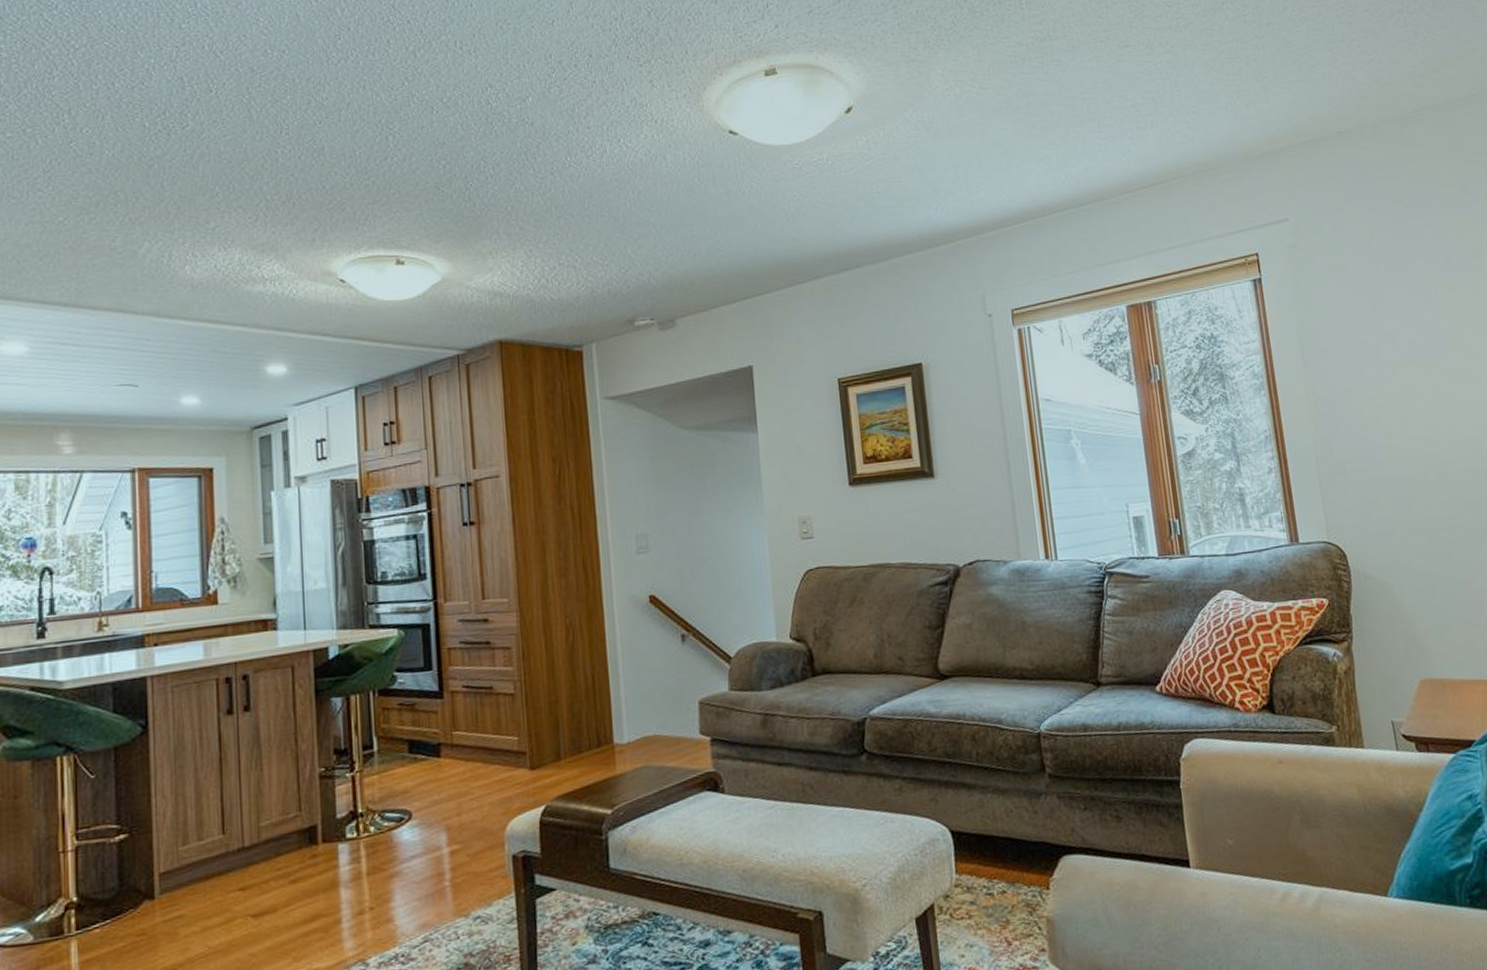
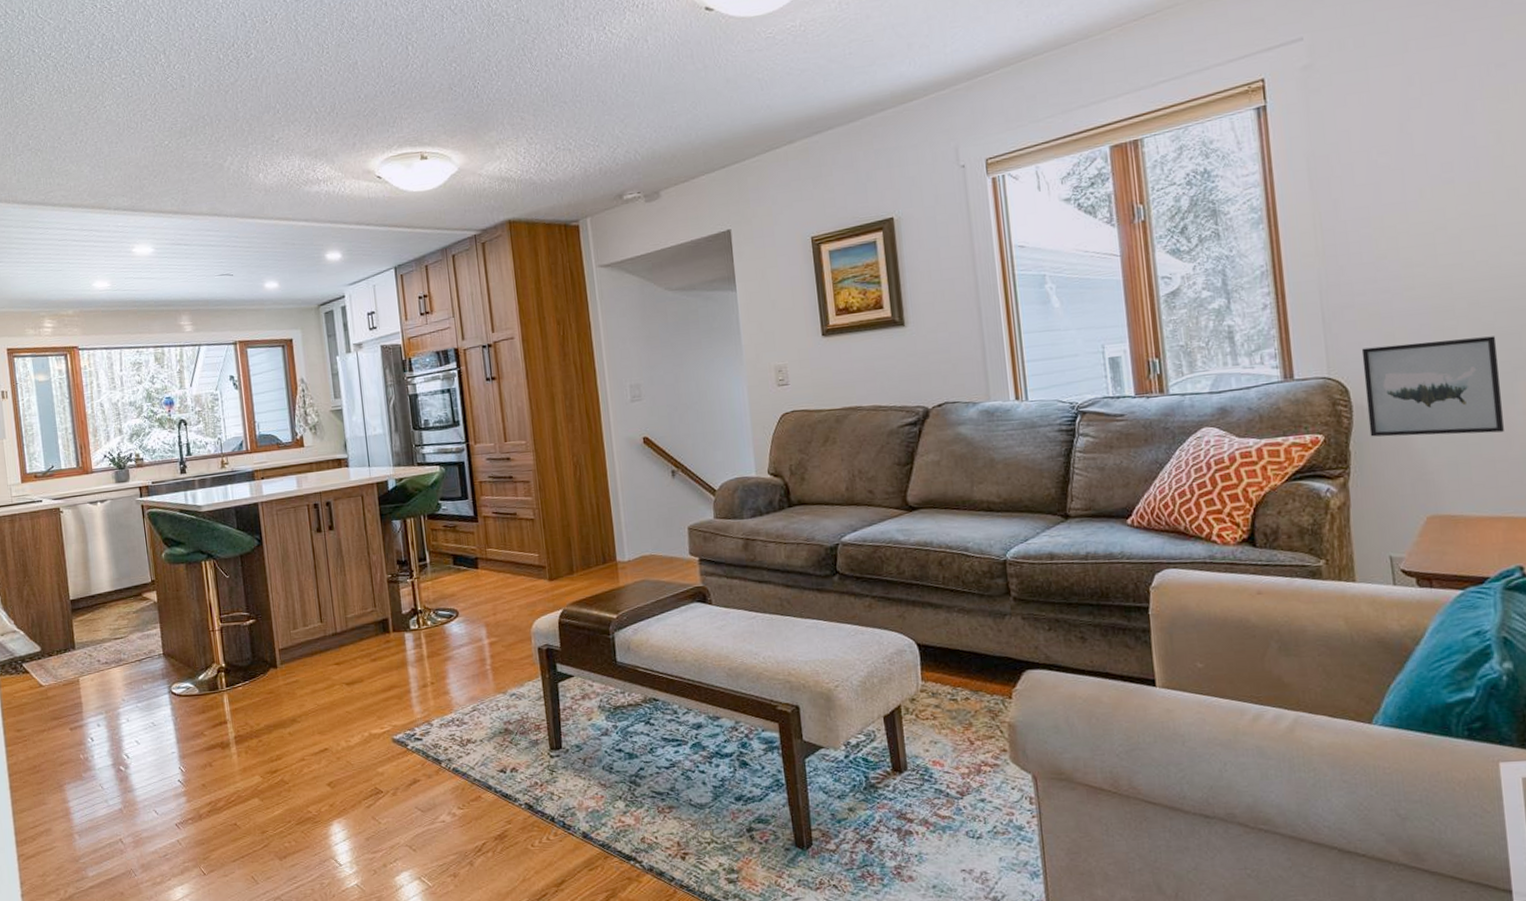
wall art: none [1354,505,1476,601] -> present [1361,336,1504,437]

